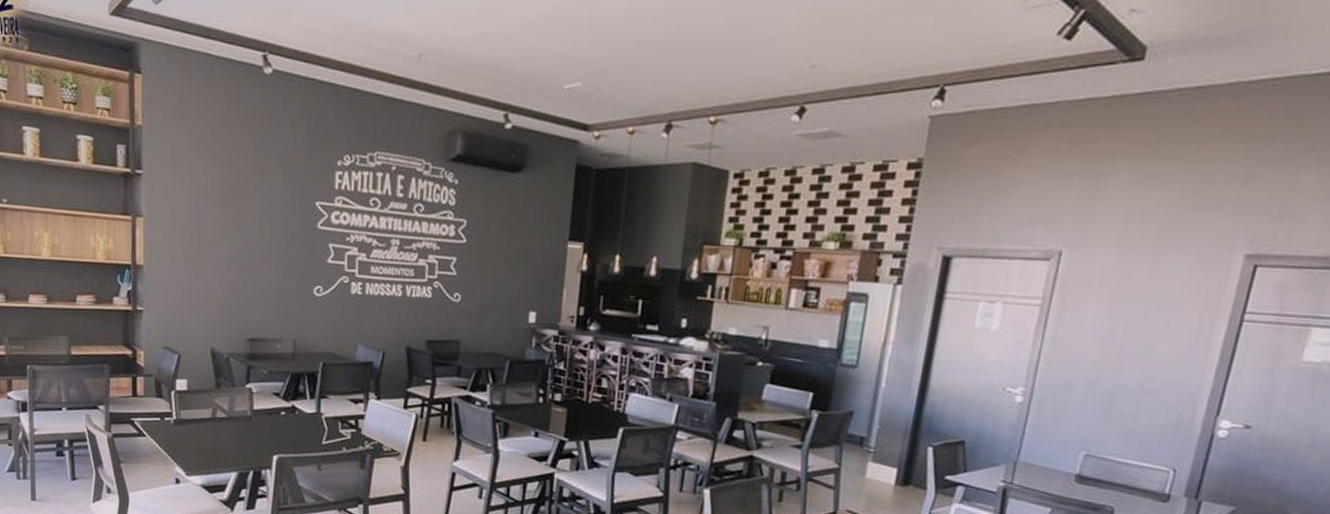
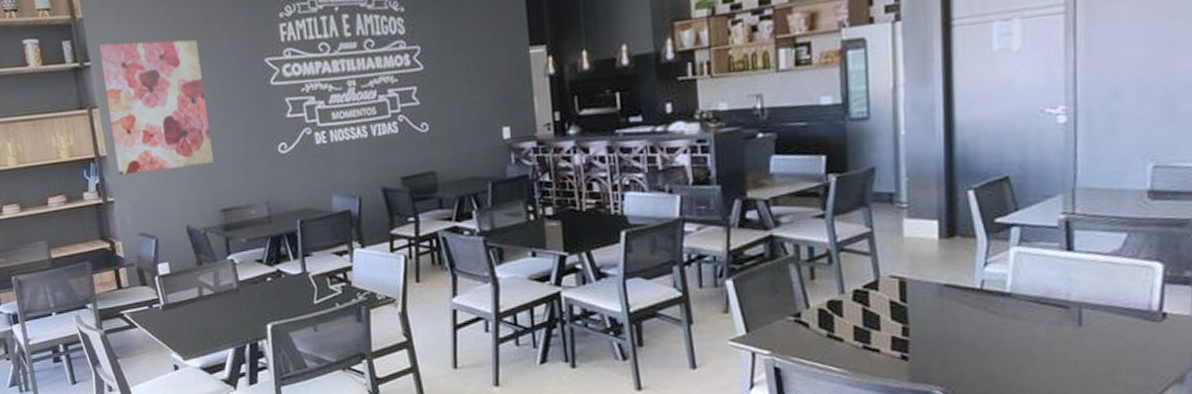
wall art: none [152,155,253,293] -> present [98,40,214,176]

